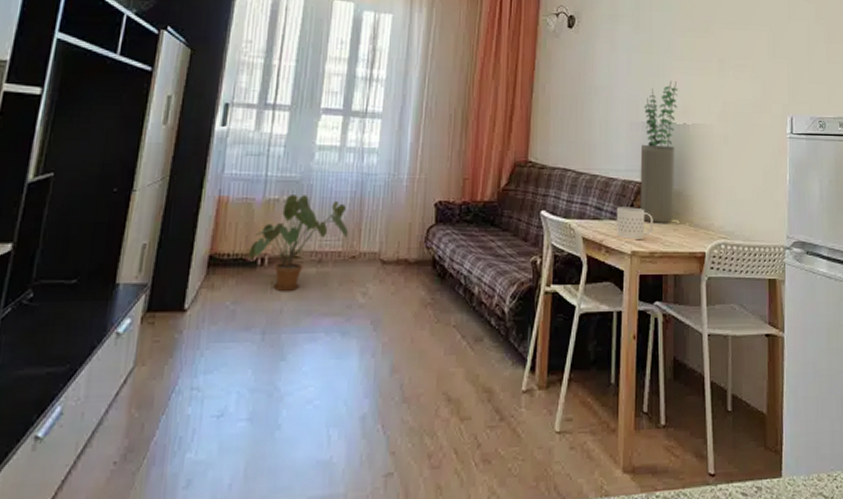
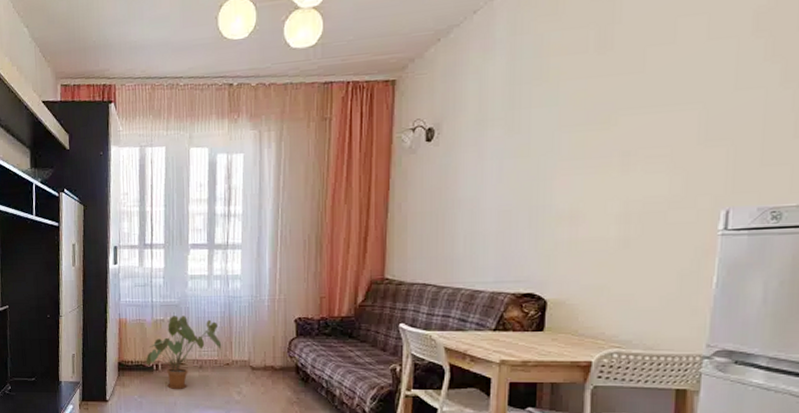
mug: present [616,207,653,241] -> none [482,318,527,350]
vase: present [640,81,679,225] -> none [511,184,564,334]

